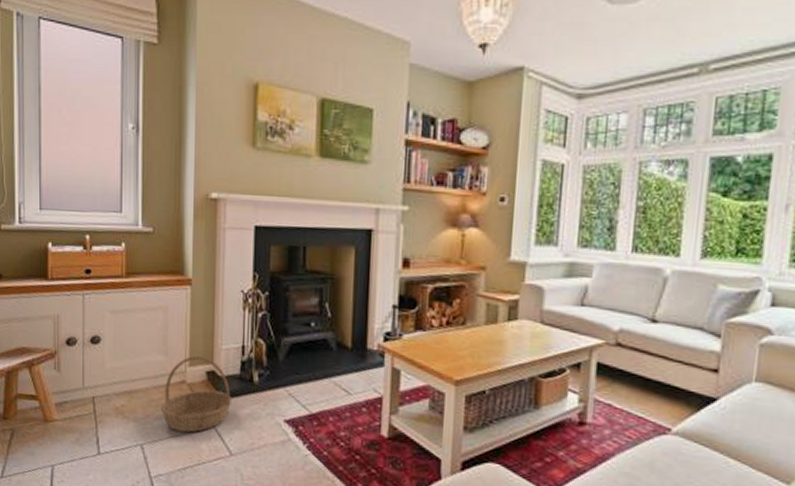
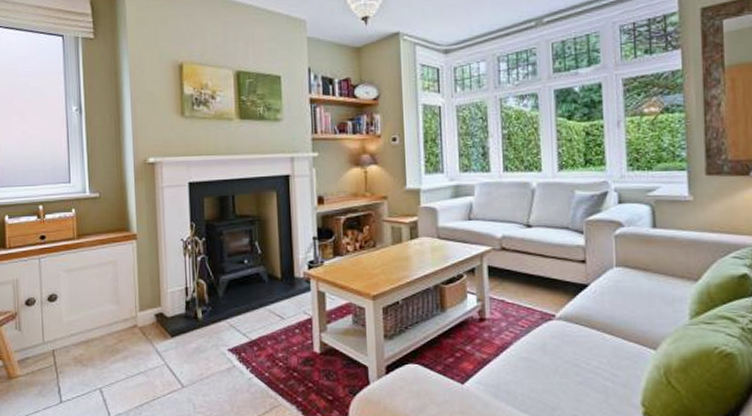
basket: present [160,356,233,433] -> none [115,302,181,372]

